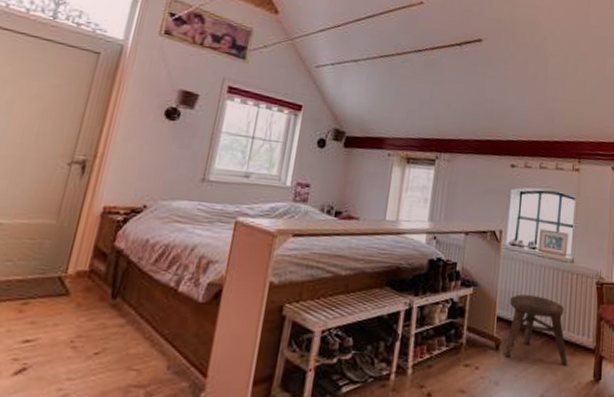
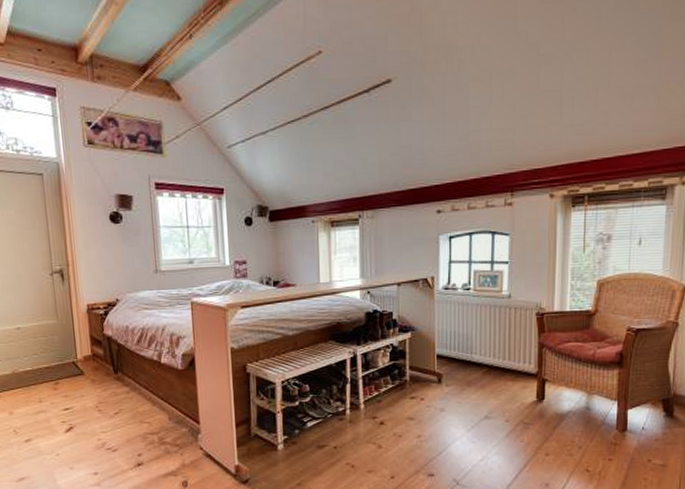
stool: present [503,294,568,366] -> none [446,333,510,391]

